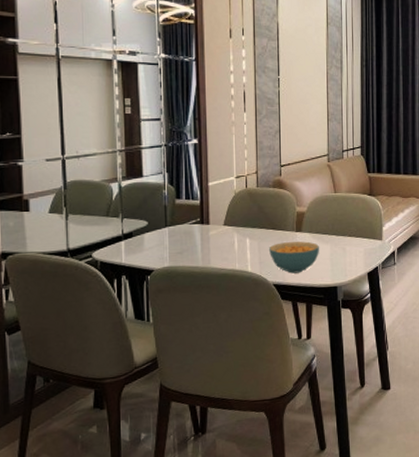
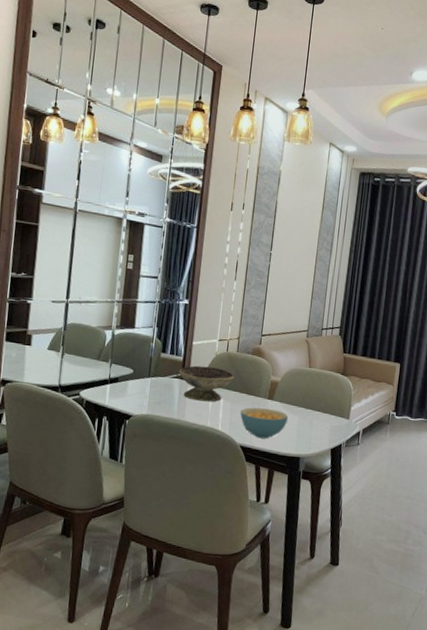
decorative bowl: none [197,206,258,244] -> present [178,365,234,402]

